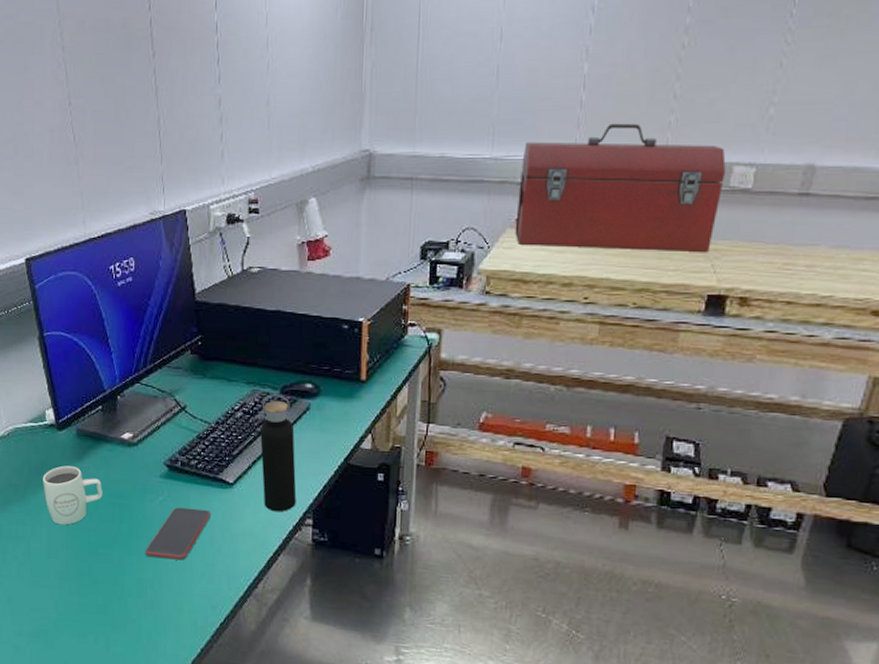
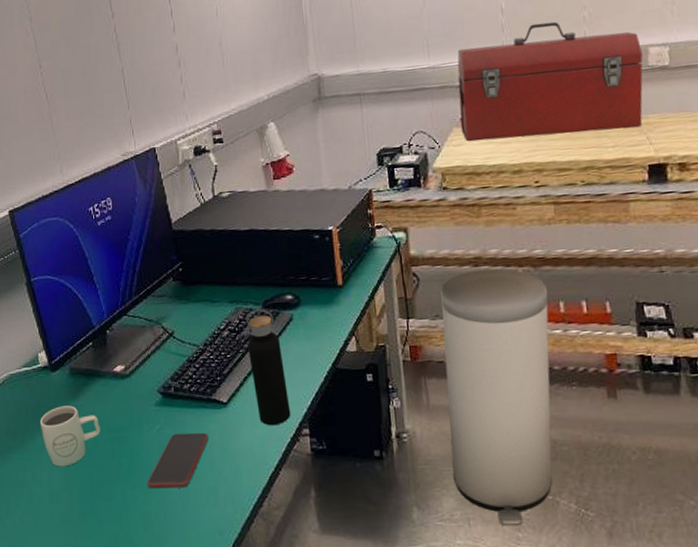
pedal bin: none [450,382,578,639] -> present [440,268,553,526]

